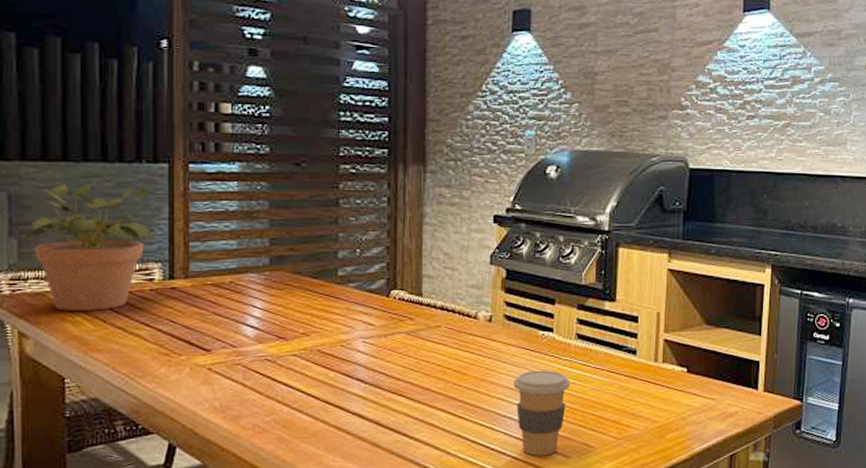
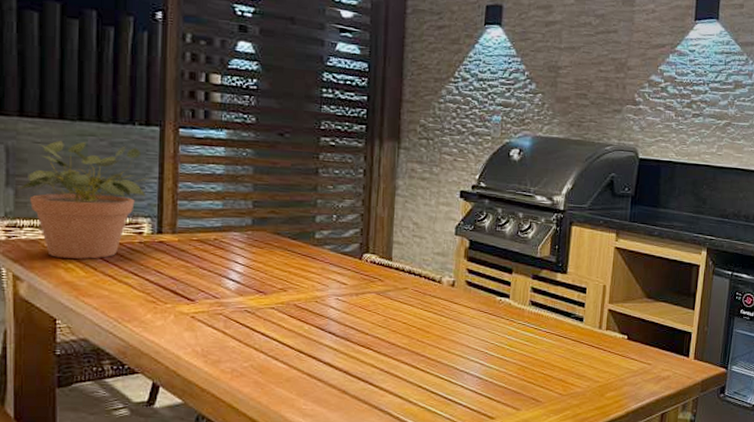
coffee cup: present [514,370,570,456] -> none [472,331,523,407]

